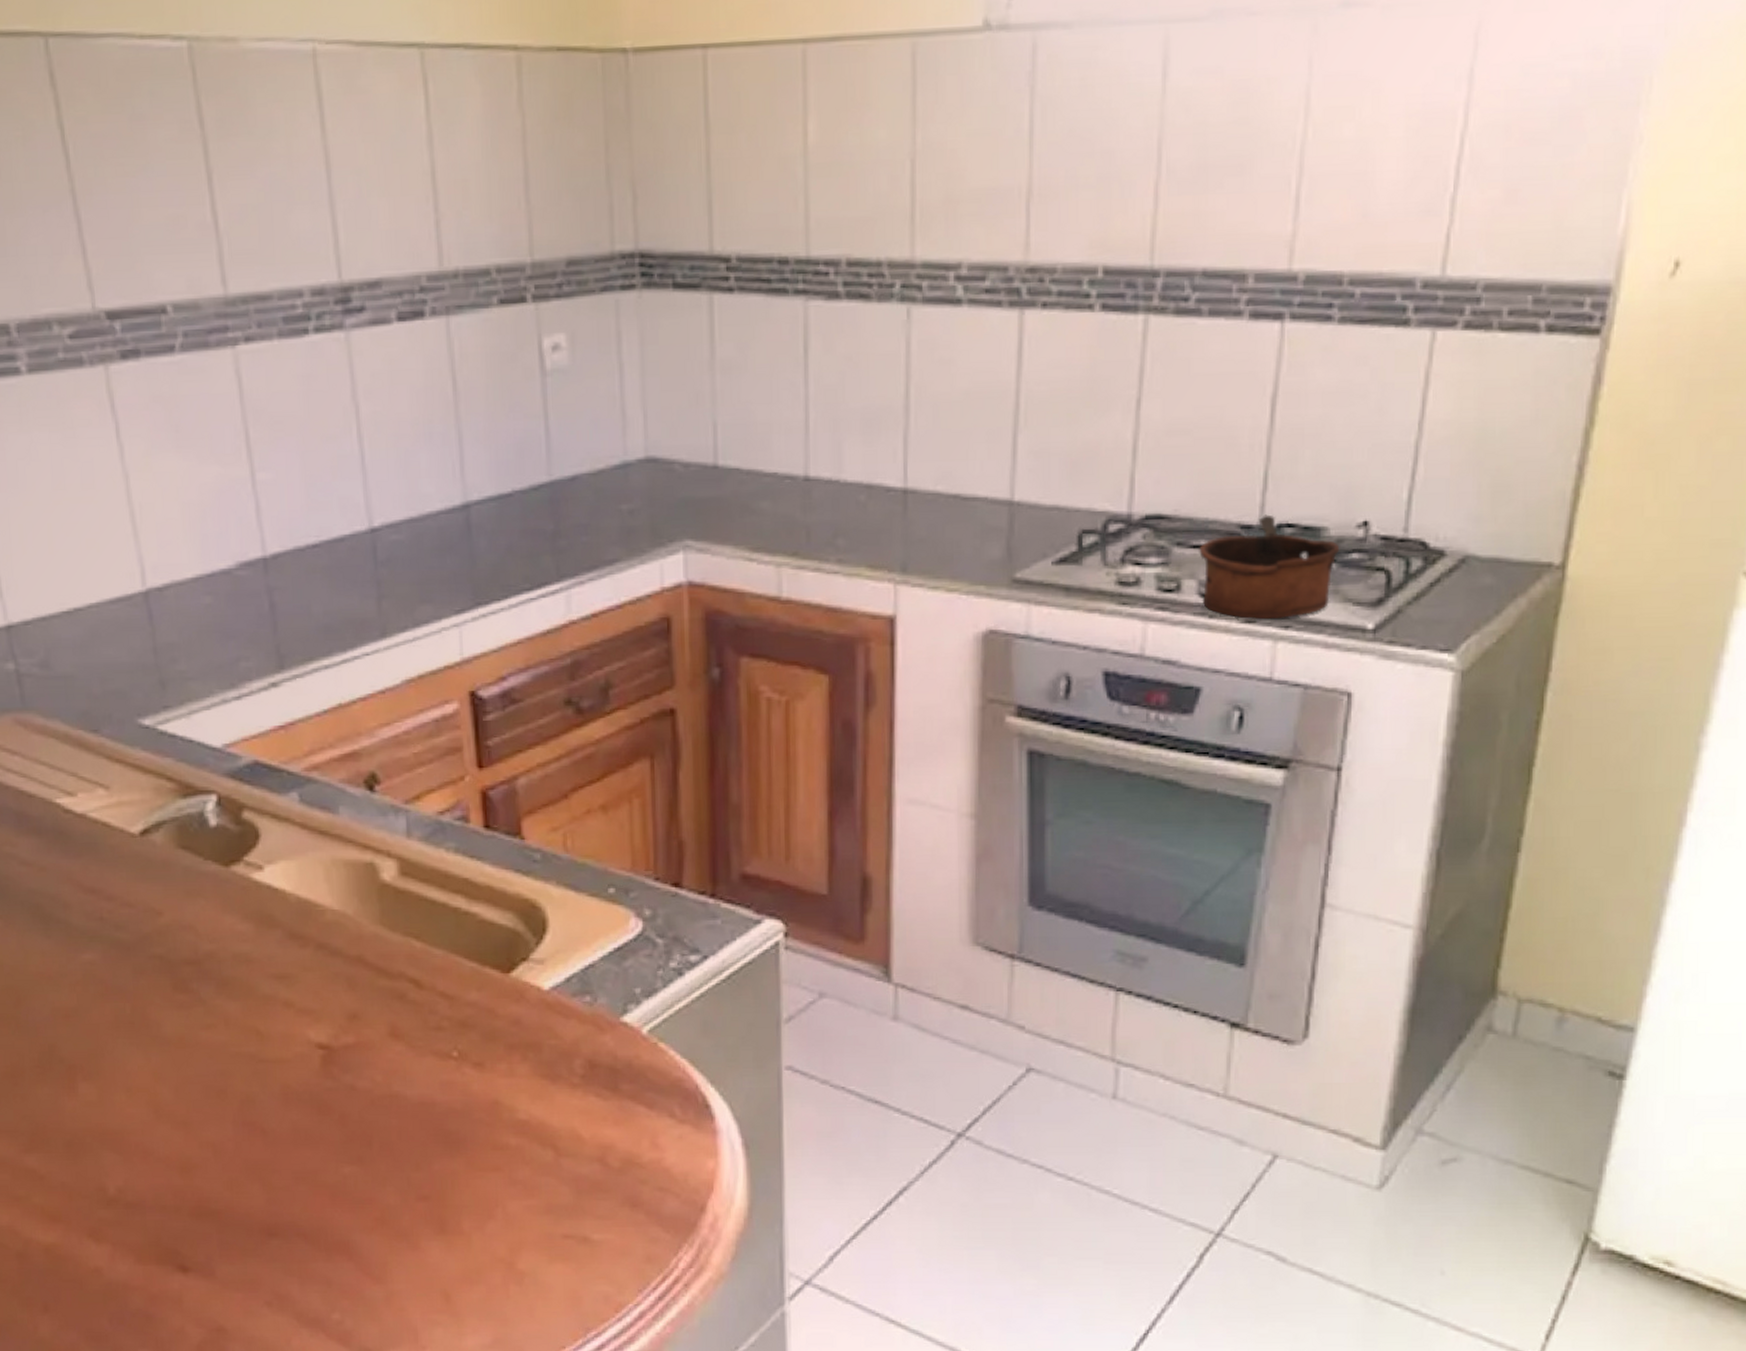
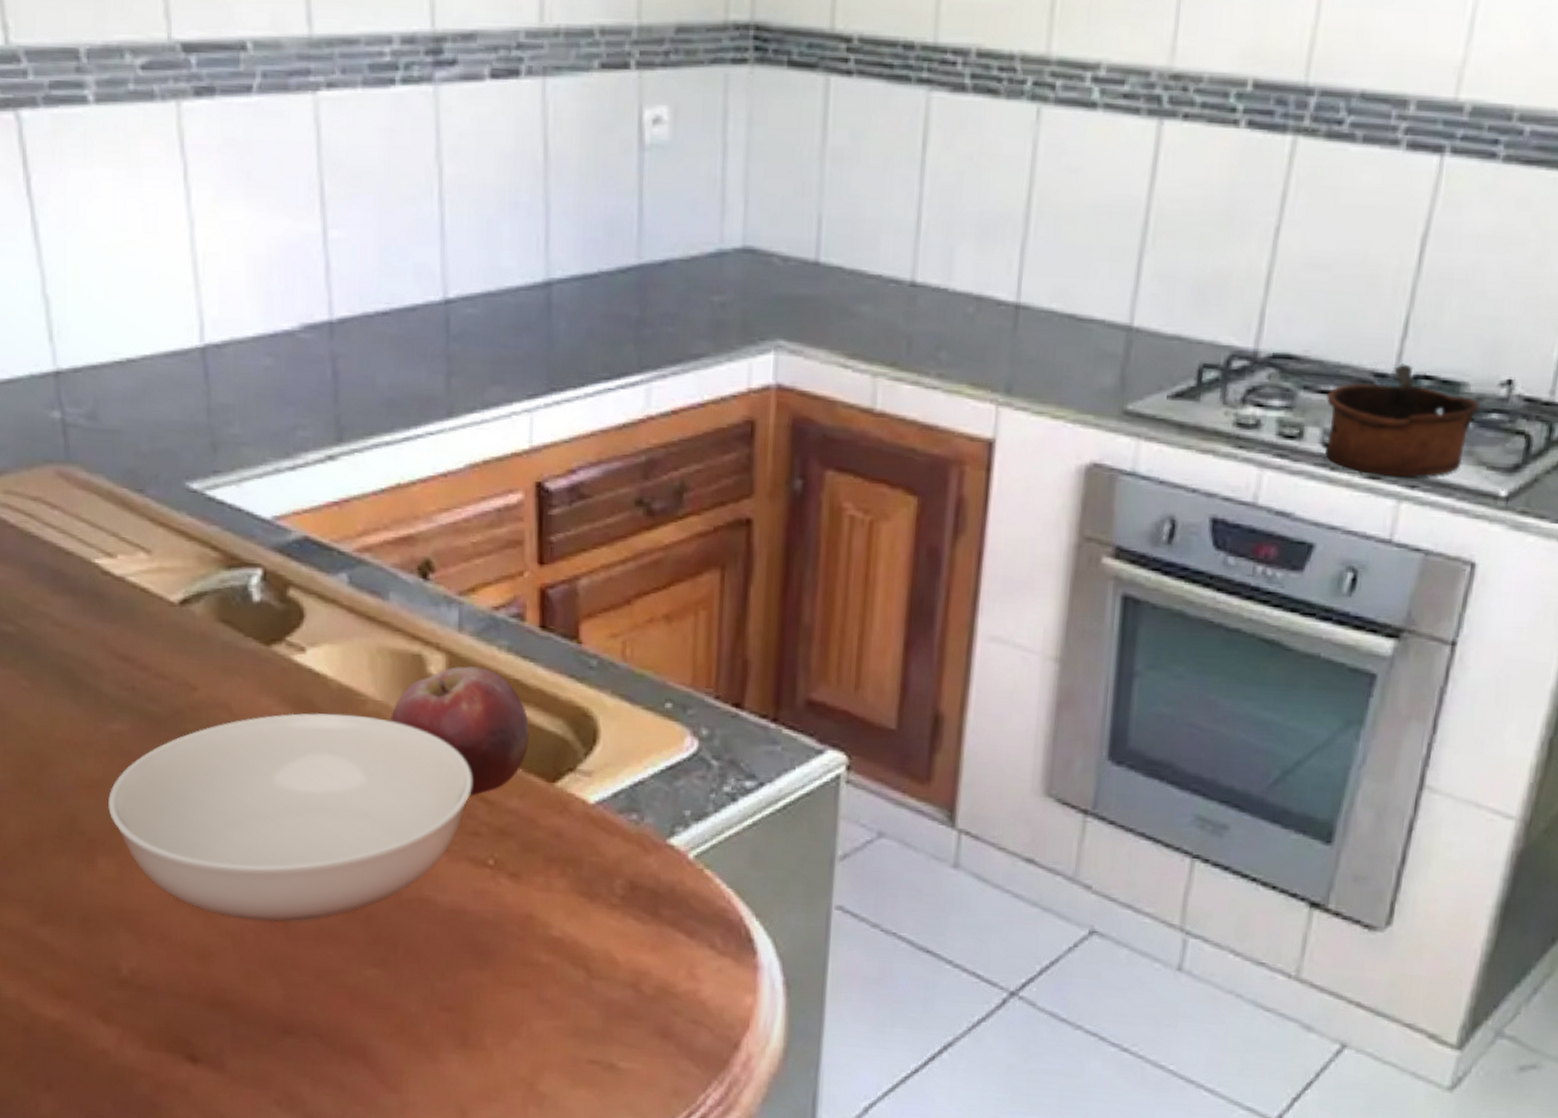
bowl: none [84,925,432,1130] -> present [107,713,473,922]
fruit: none [349,869,483,993] -> present [391,666,530,797]

